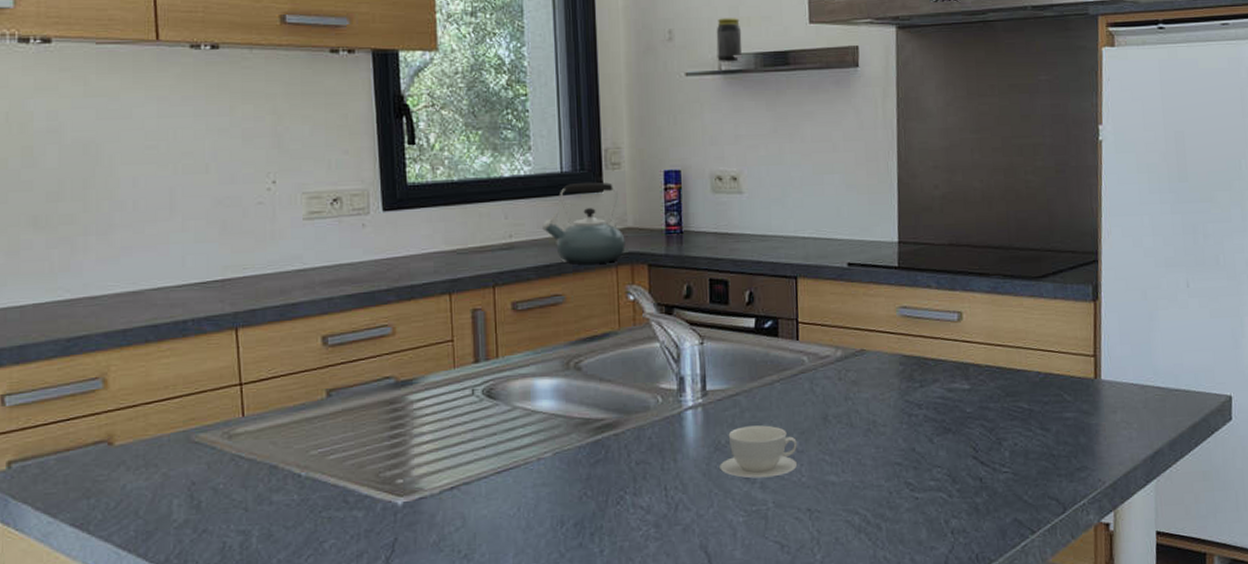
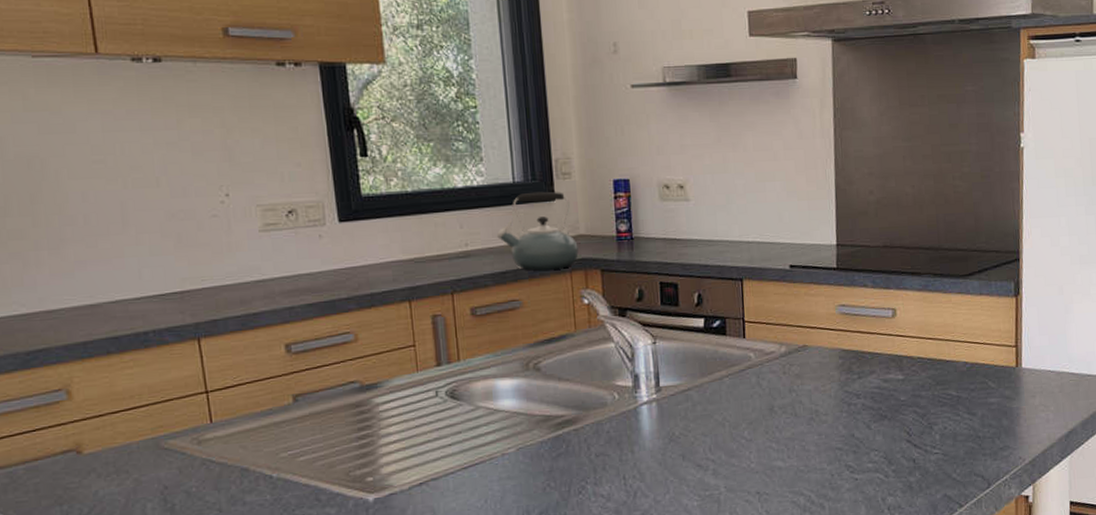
jar: present [716,18,742,62] -> none [659,31,685,74]
teacup: present [719,425,798,478] -> none [674,417,747,466]

